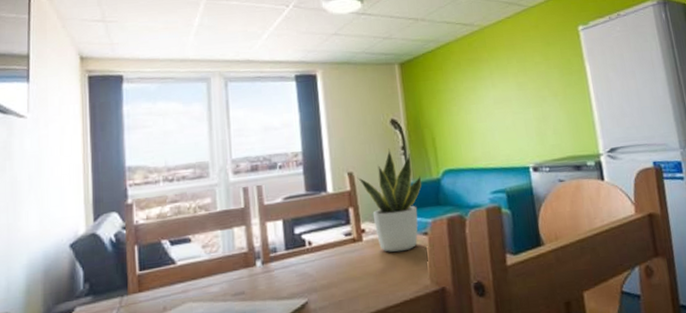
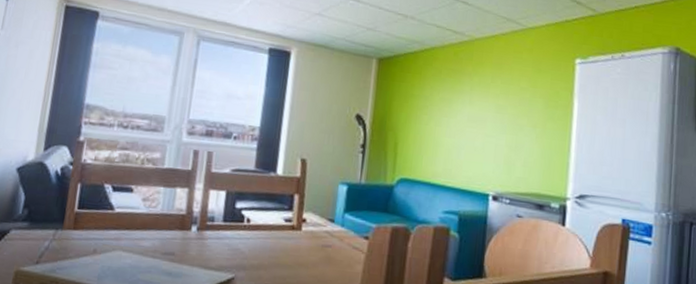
potted plant: present [357,148,422,253] -> none [309,143,375,251]

